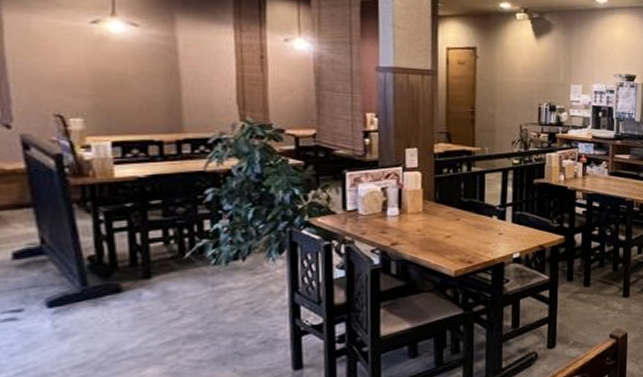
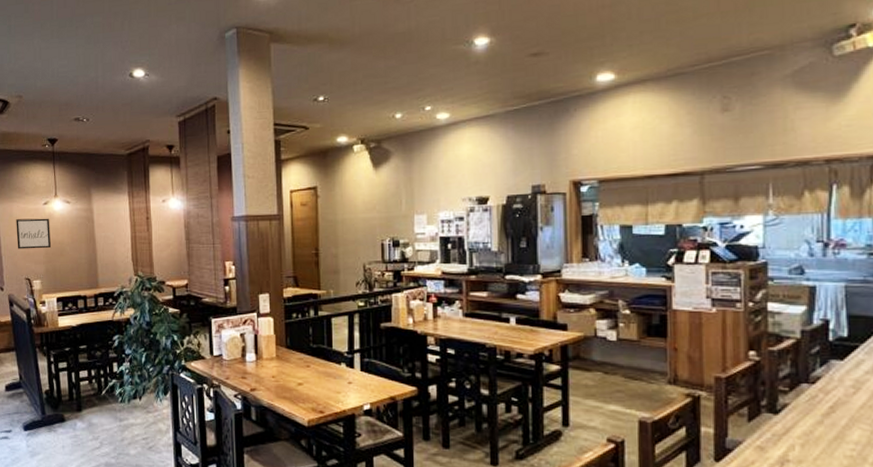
wall art: none [37,37,104,80] -> present [16,218,52,250]

